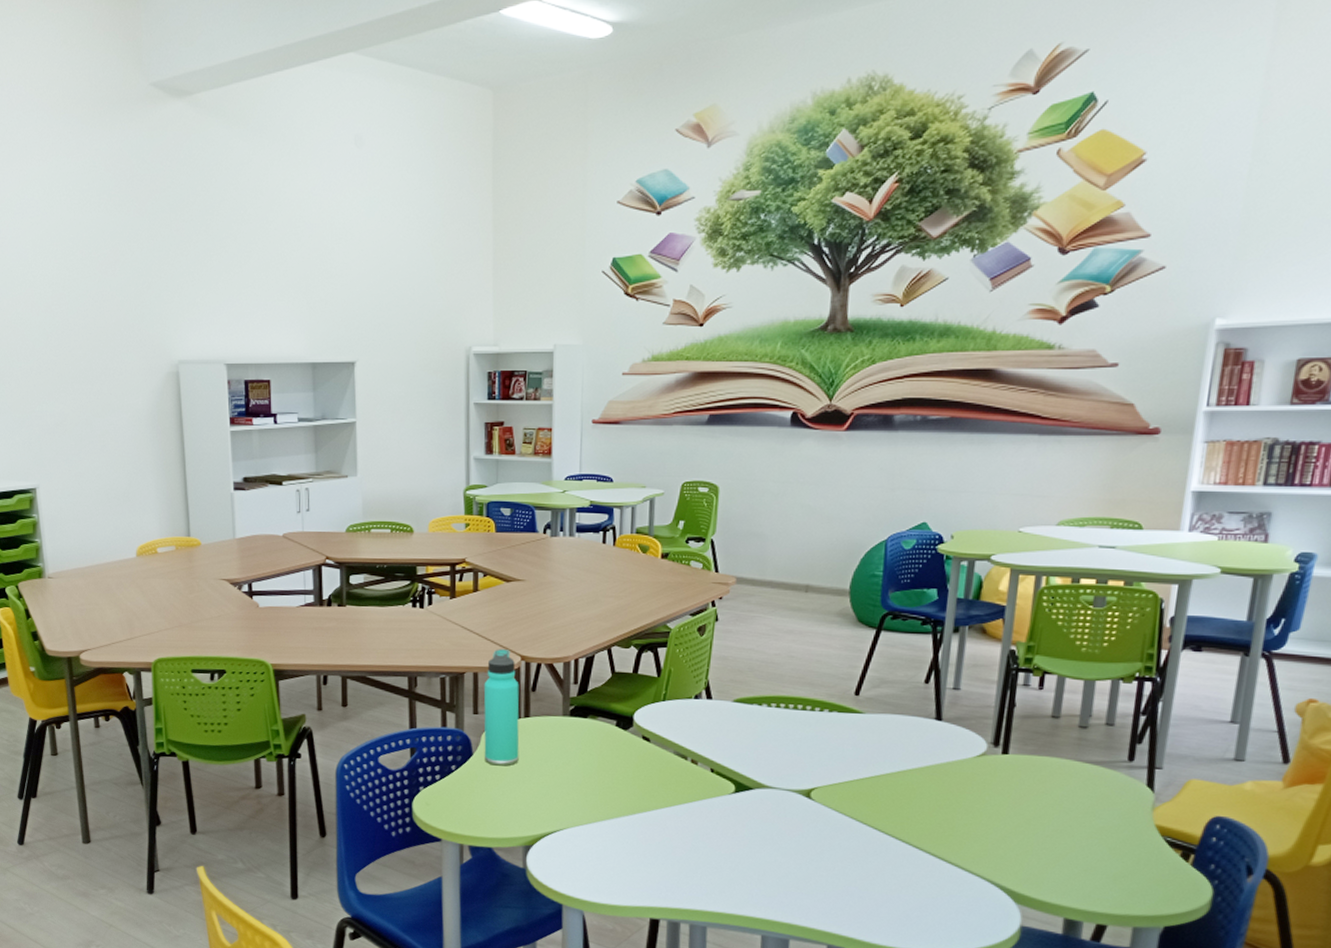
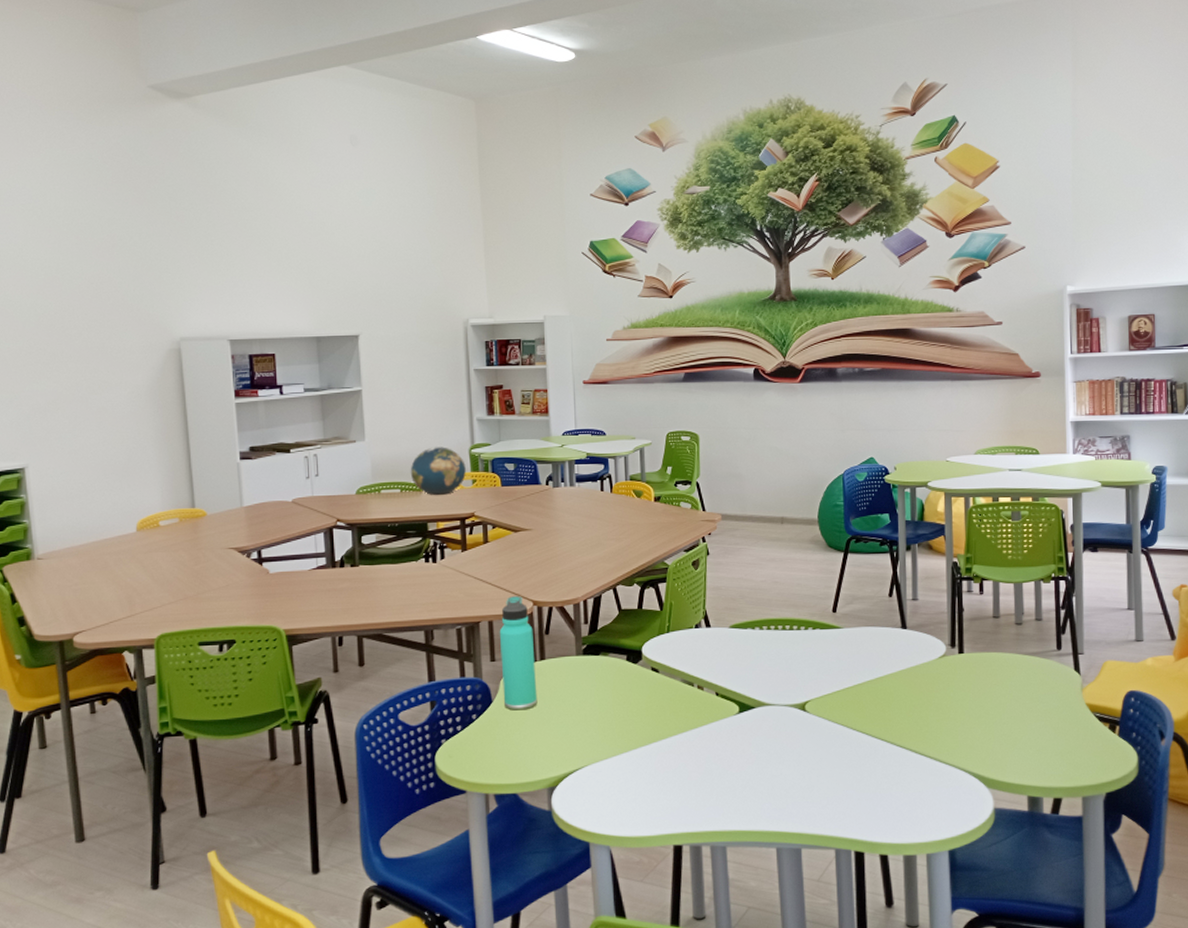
globe: none [401,486,459,539] -> present [410,447,466,496]

